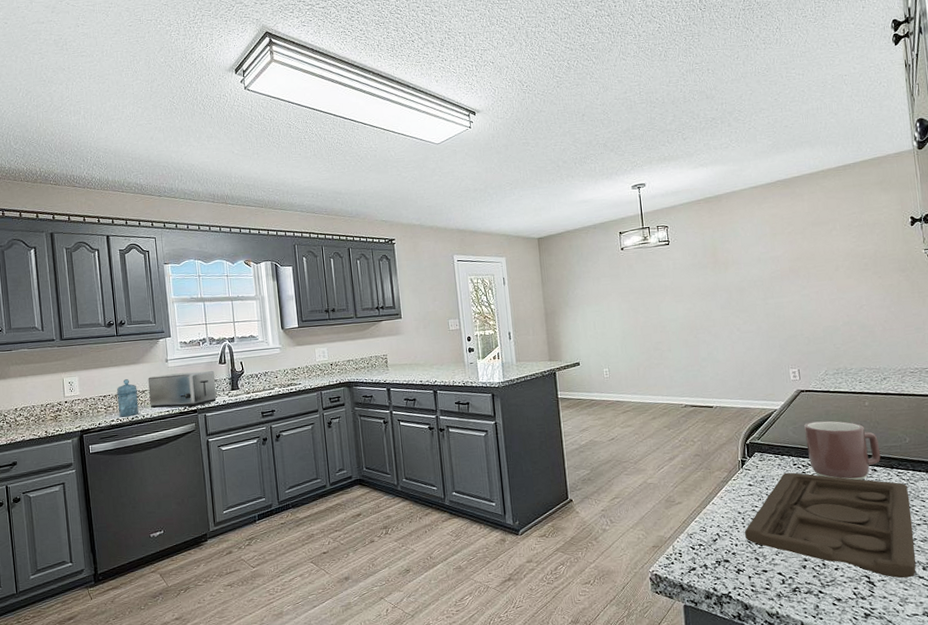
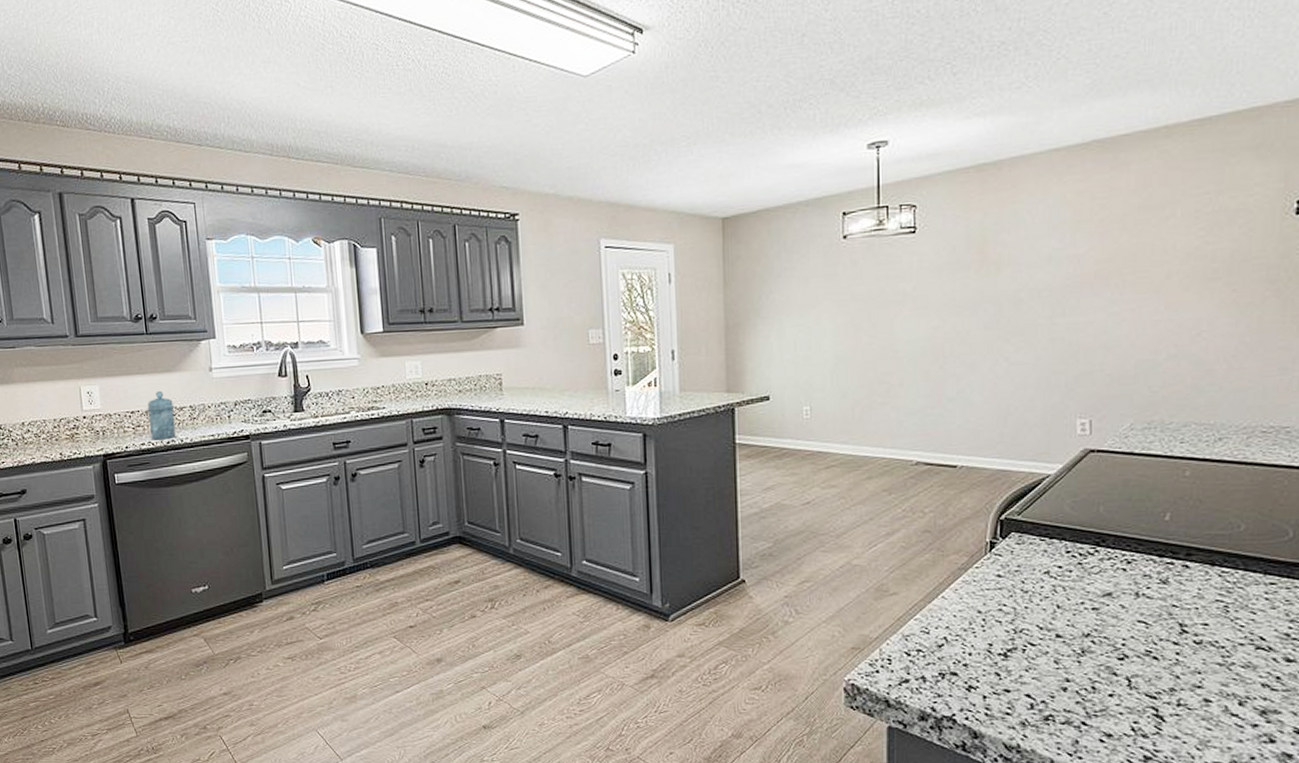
toaster: present [148,370,217,409] -> none [186,384,276,432]
decorative tray: present [744,472,916,578] -> none [983,562,1234,714]
mug: present [803,420,881,481] -> none [1087,494,1199,579]

